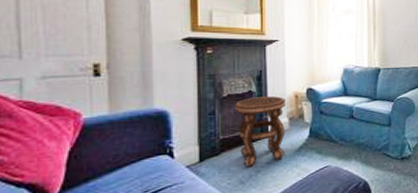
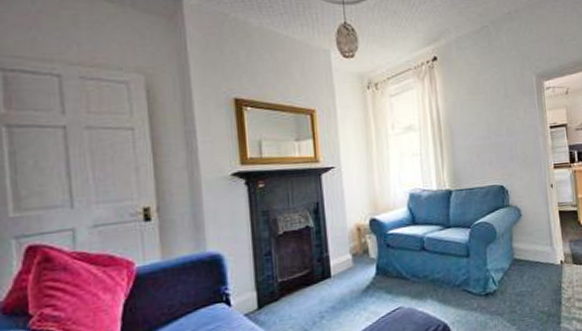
side table: present [234,96,287,167] -> none [291,230,351,313]

